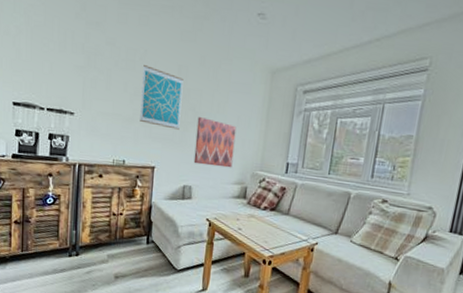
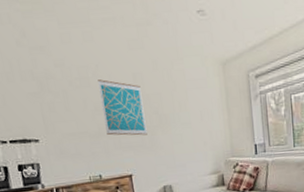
wall art: present [193,117,237,168] -> none [162,118,206,164]

